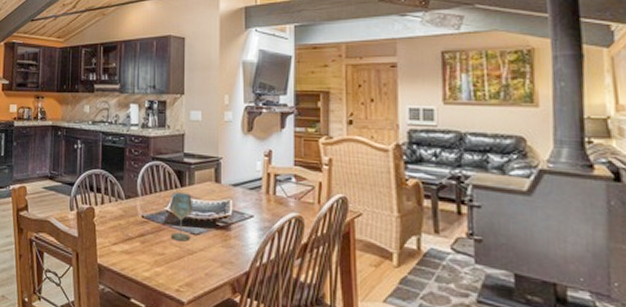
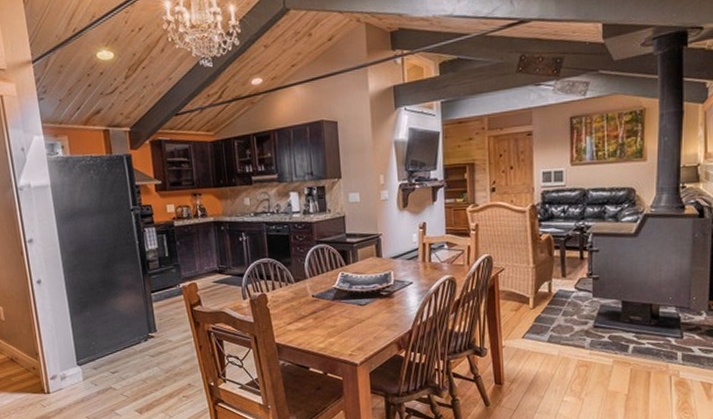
wine glass: present [169,192,193,242] -> none [336,270,359,313]

